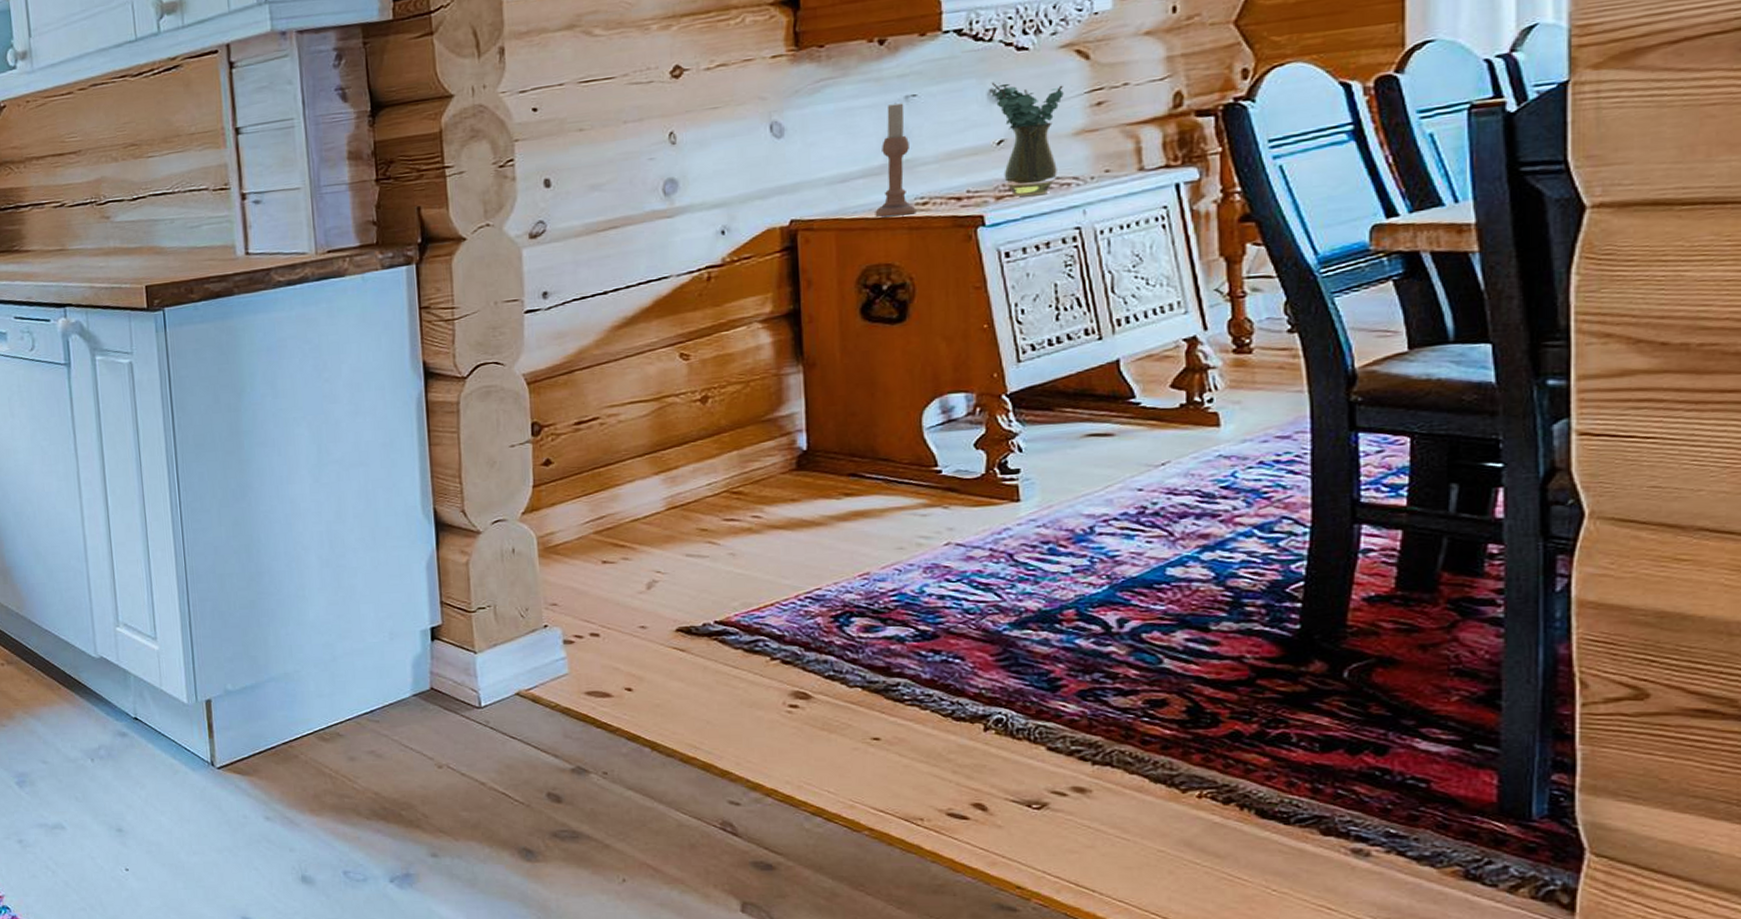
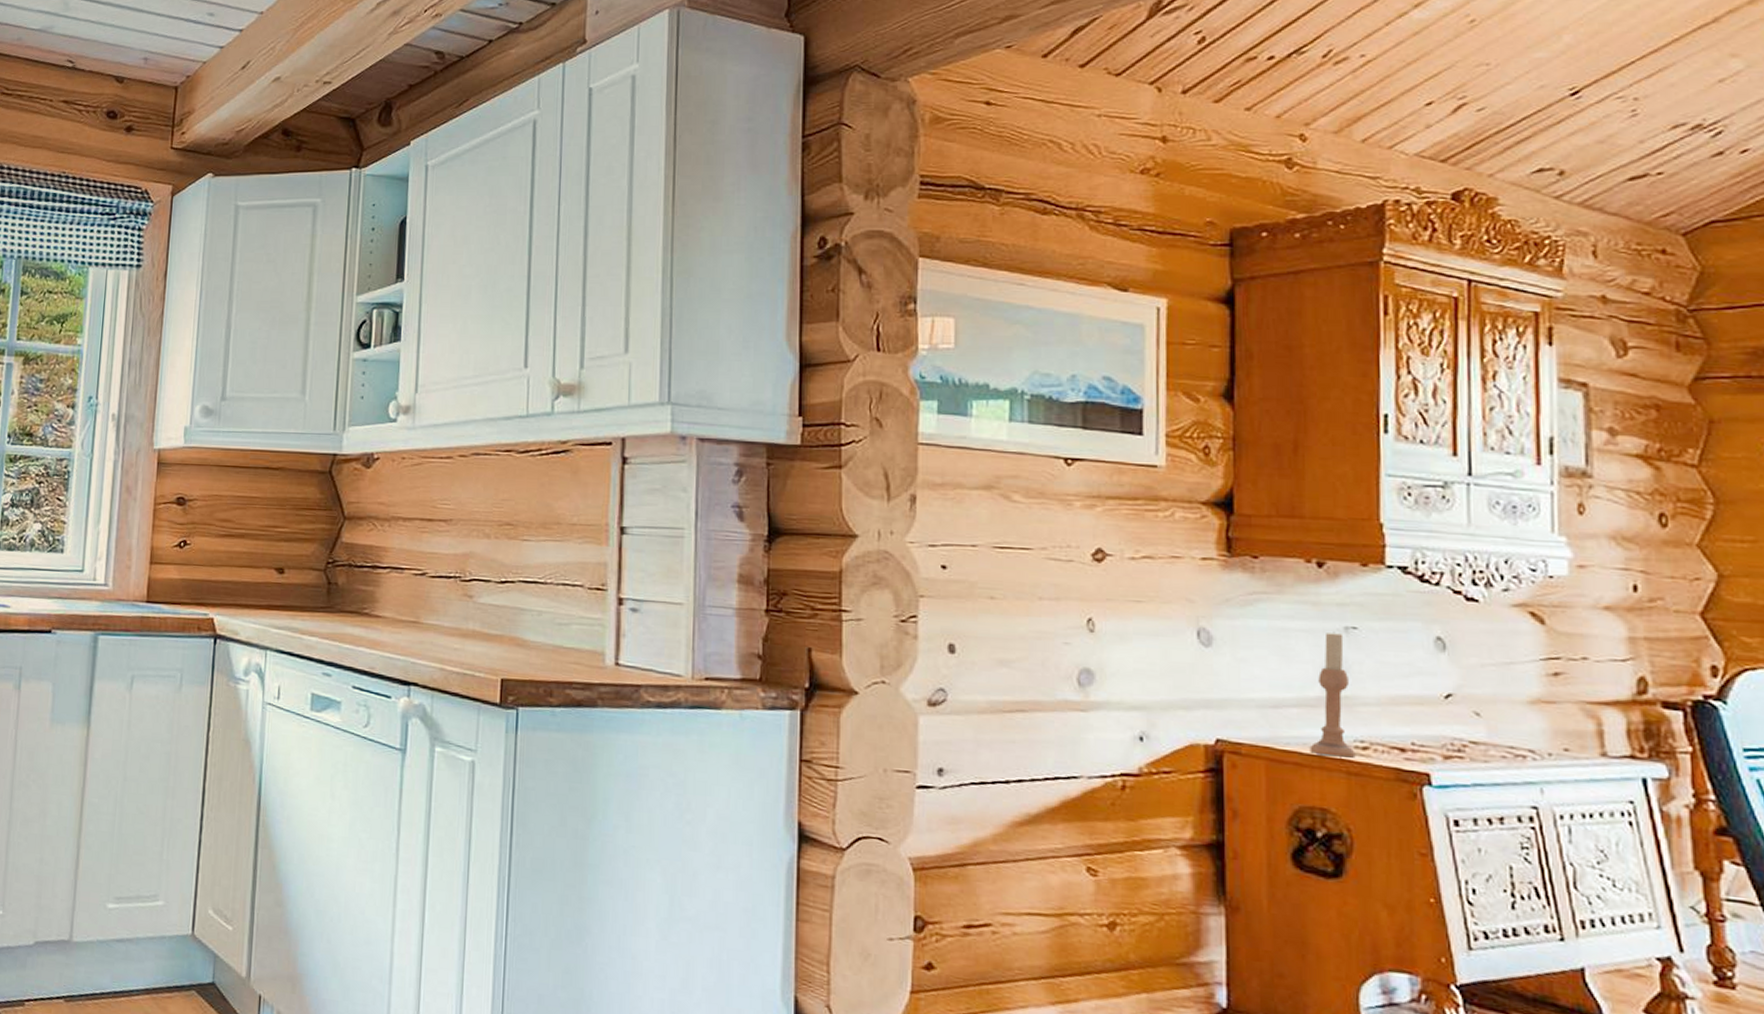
vase: present [991,82,1064,197] -> none [1438,629,1517,764]

